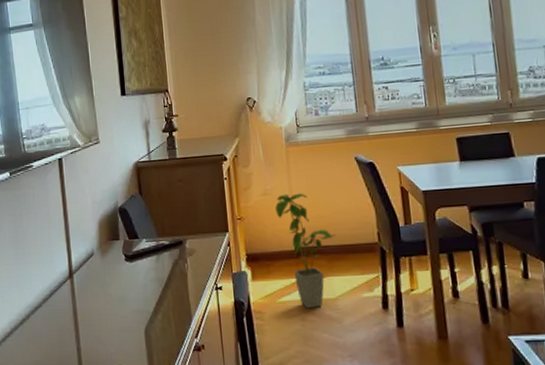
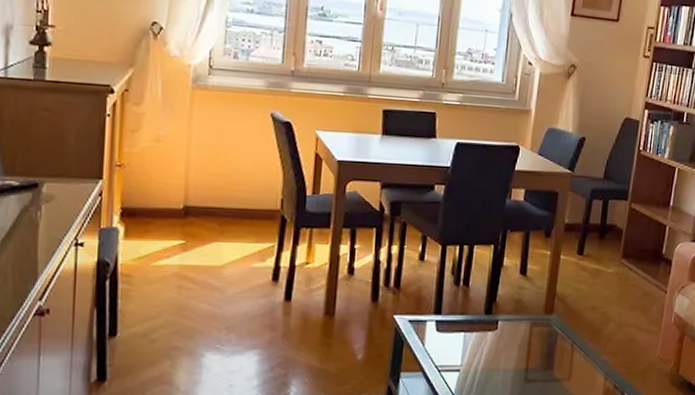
house plant: present [275,193,336,309] -> none [167,143,234,276]

